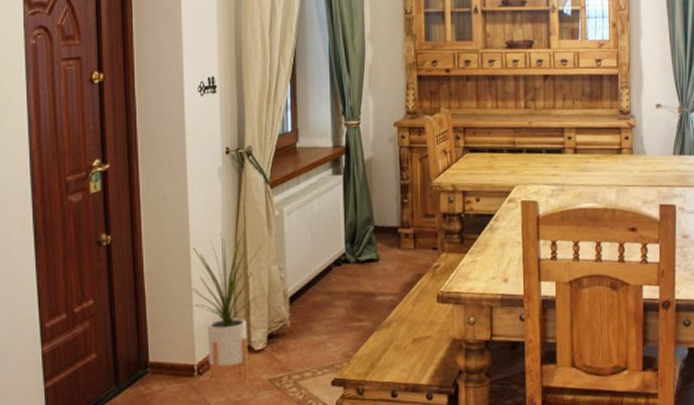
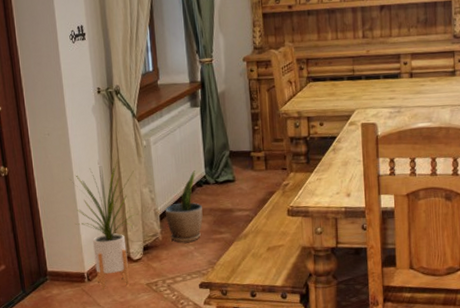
potted plant: none [295,247,340,331] -> present [164,170,203,243]

